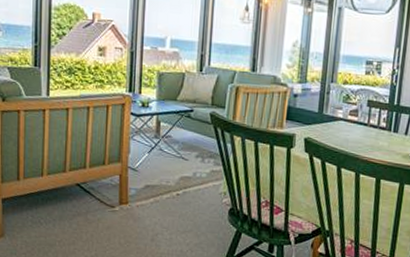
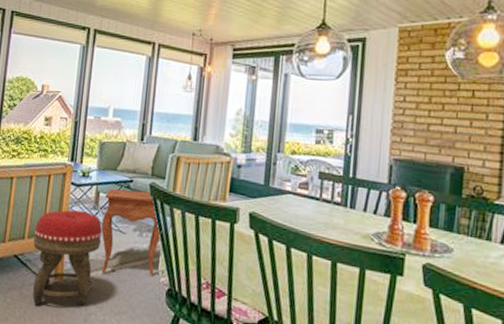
footstool: none [95,139,165,228] -> present [32,210,103,305]
side table: none [164,118,223,197] -> present [101,189,162,275]

